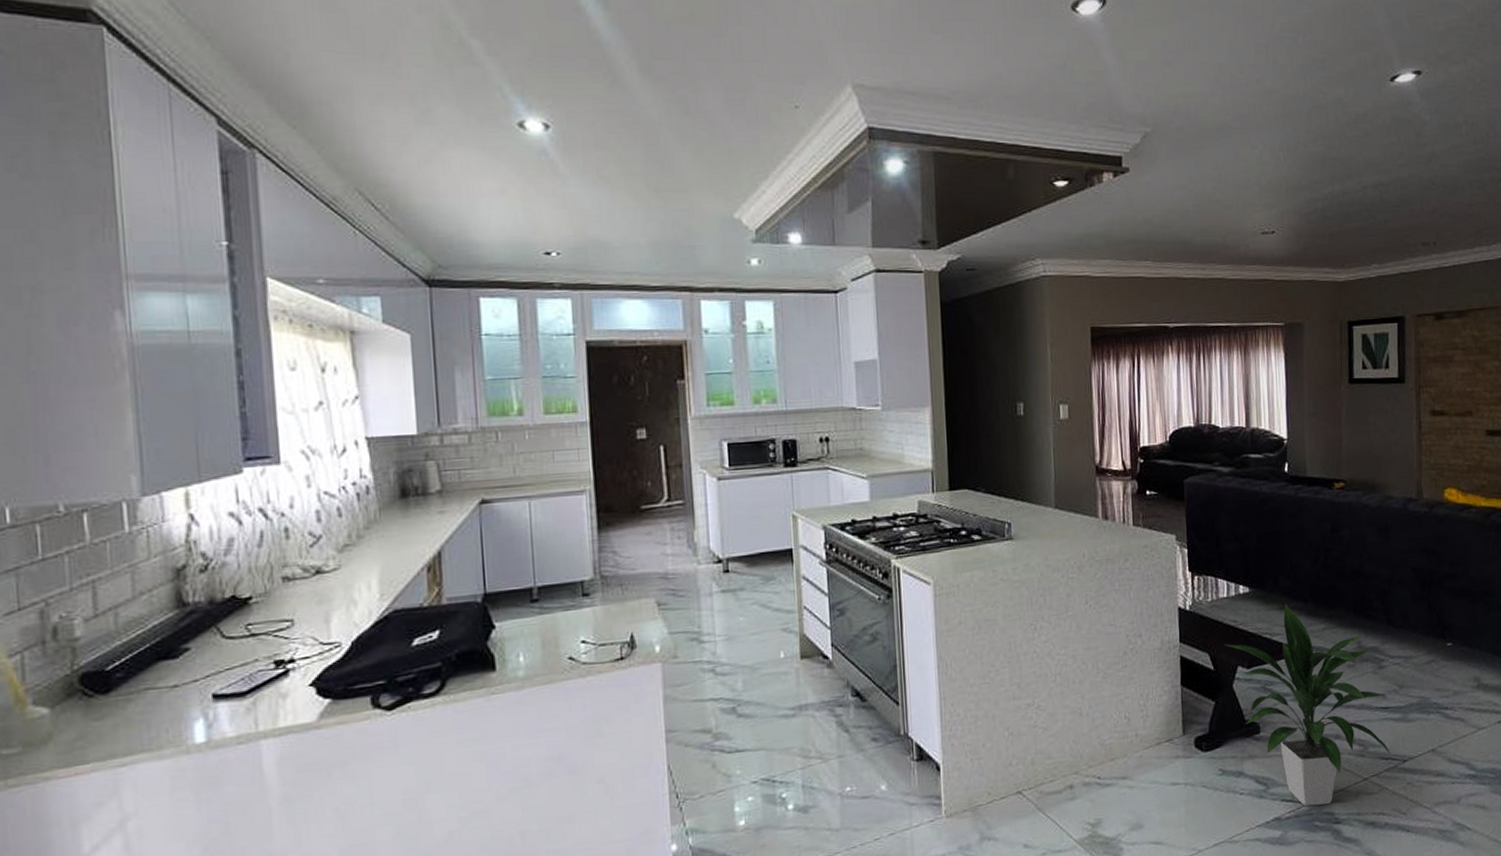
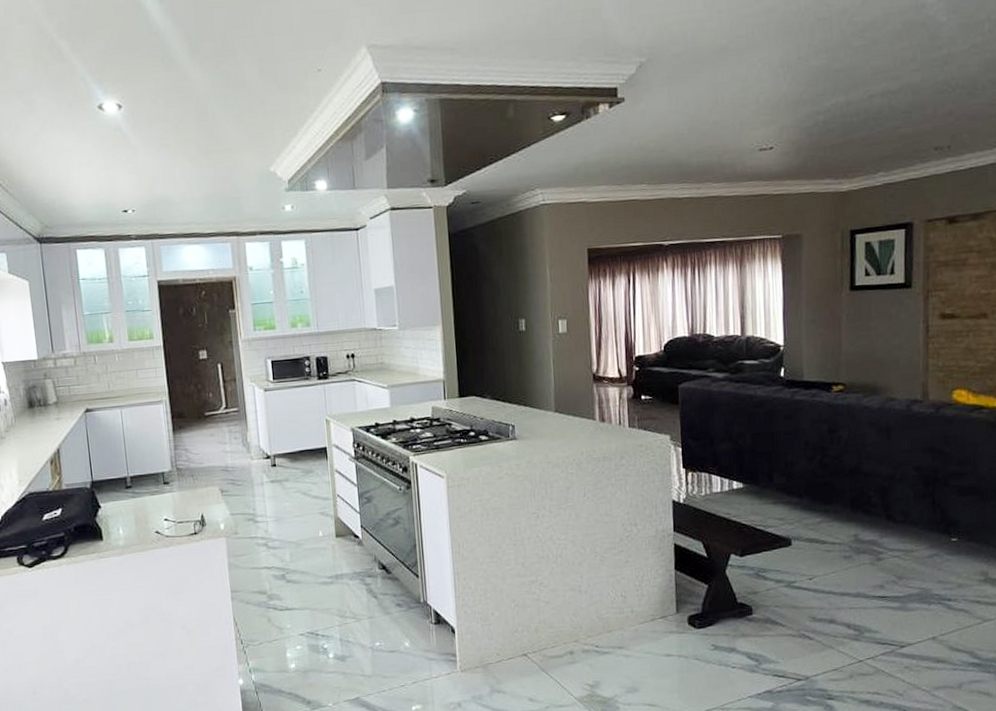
indoor plant: present [1224,603,1391,807] -> none [718,498,887,683]

